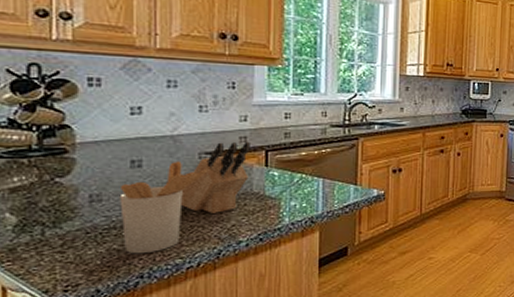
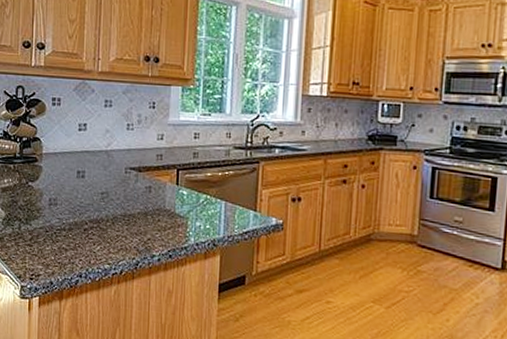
utensil holder: present [119,161,208,254] -> none [68,174,132,256]
knife block: present [181,141,250,213] -> none [110,159,165,226]

